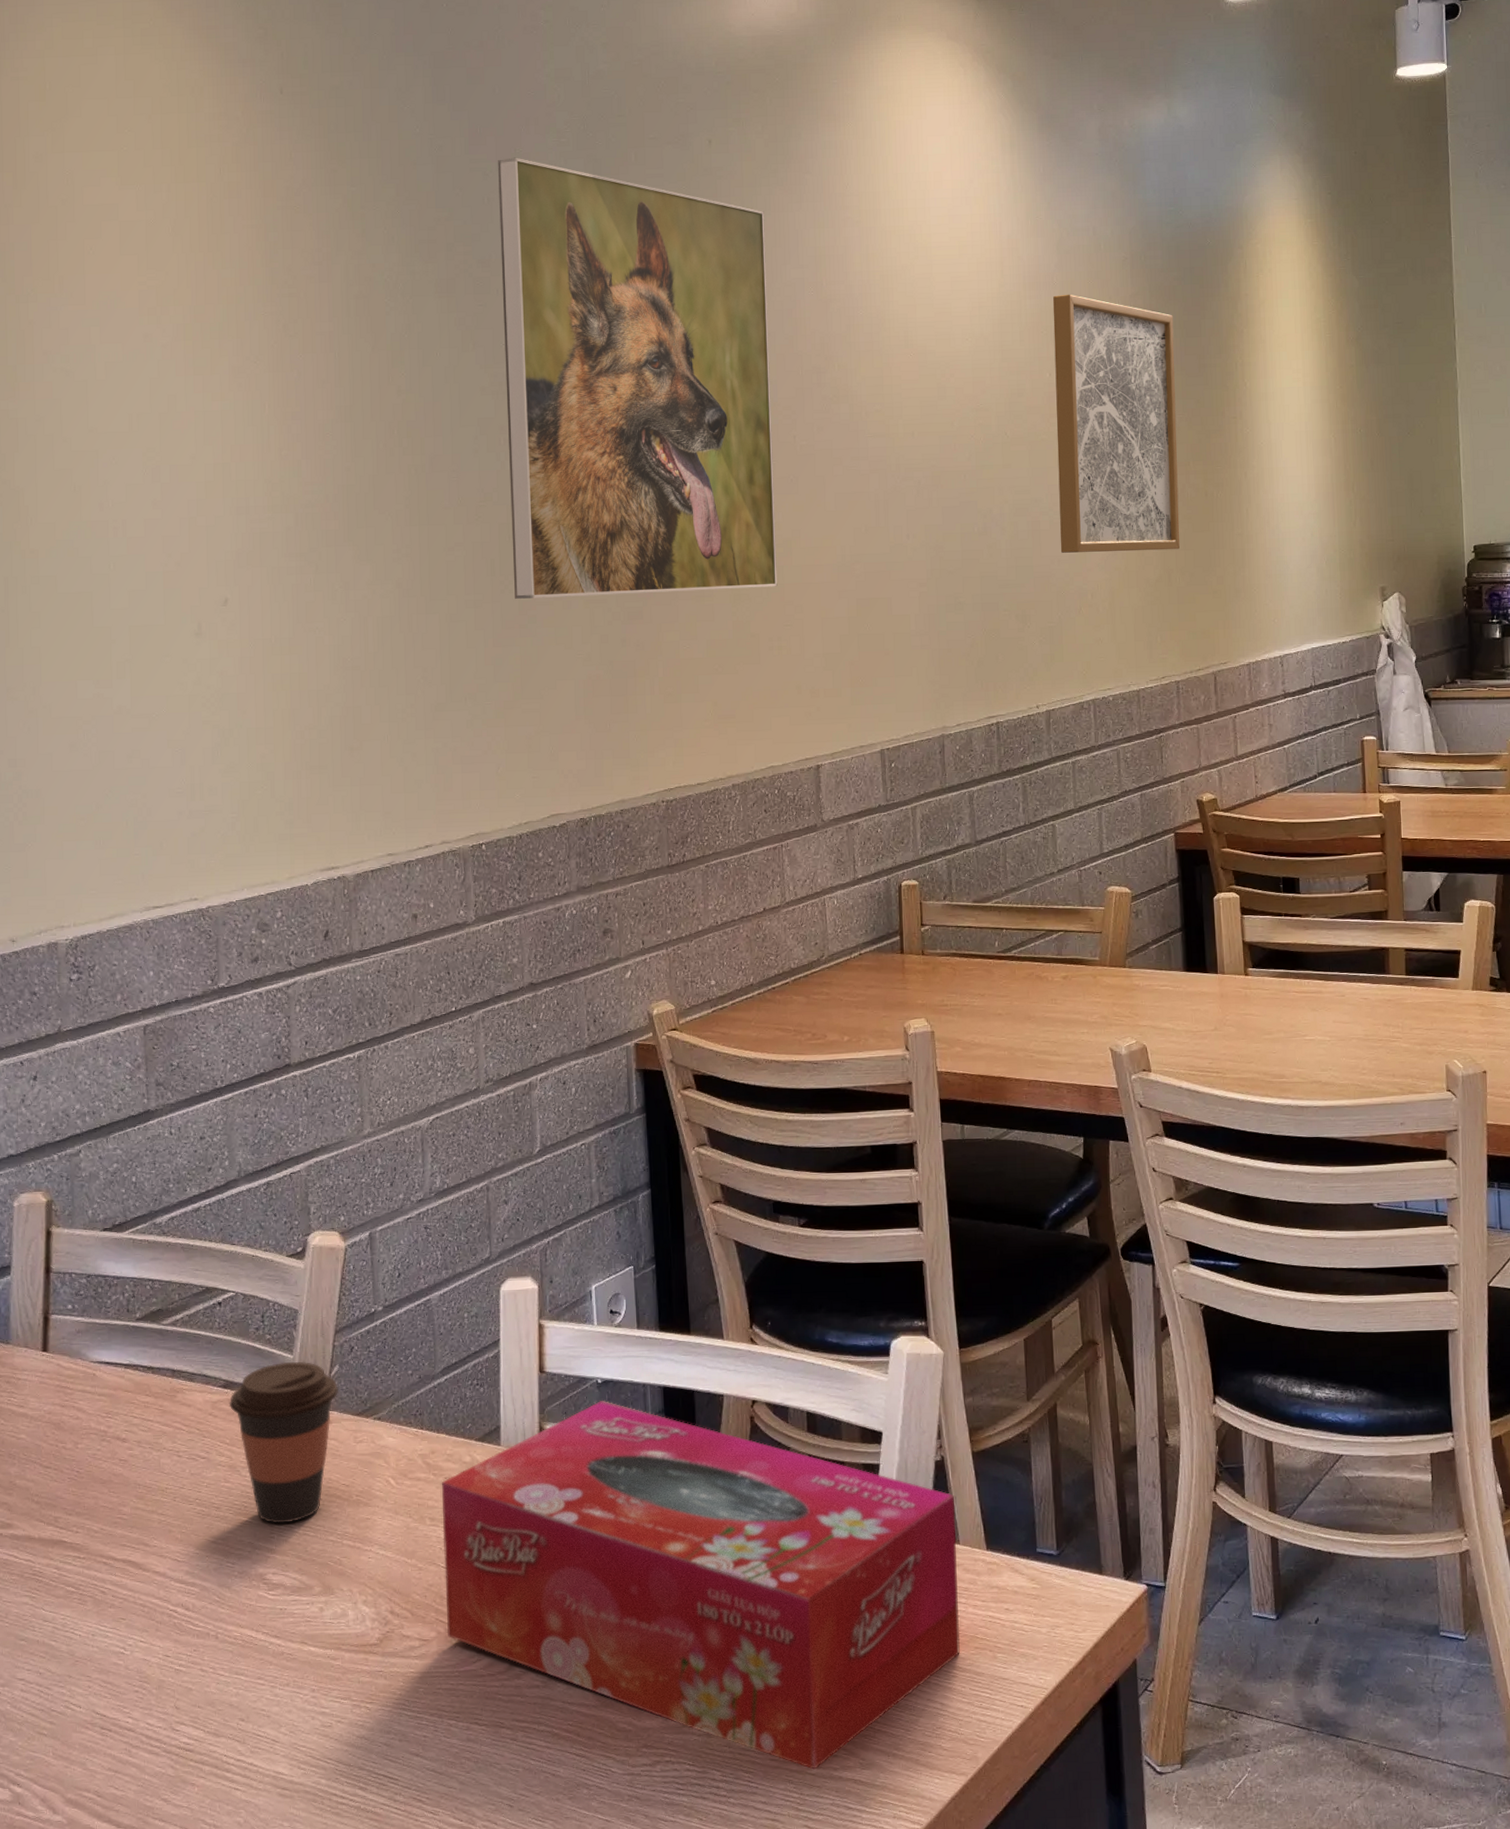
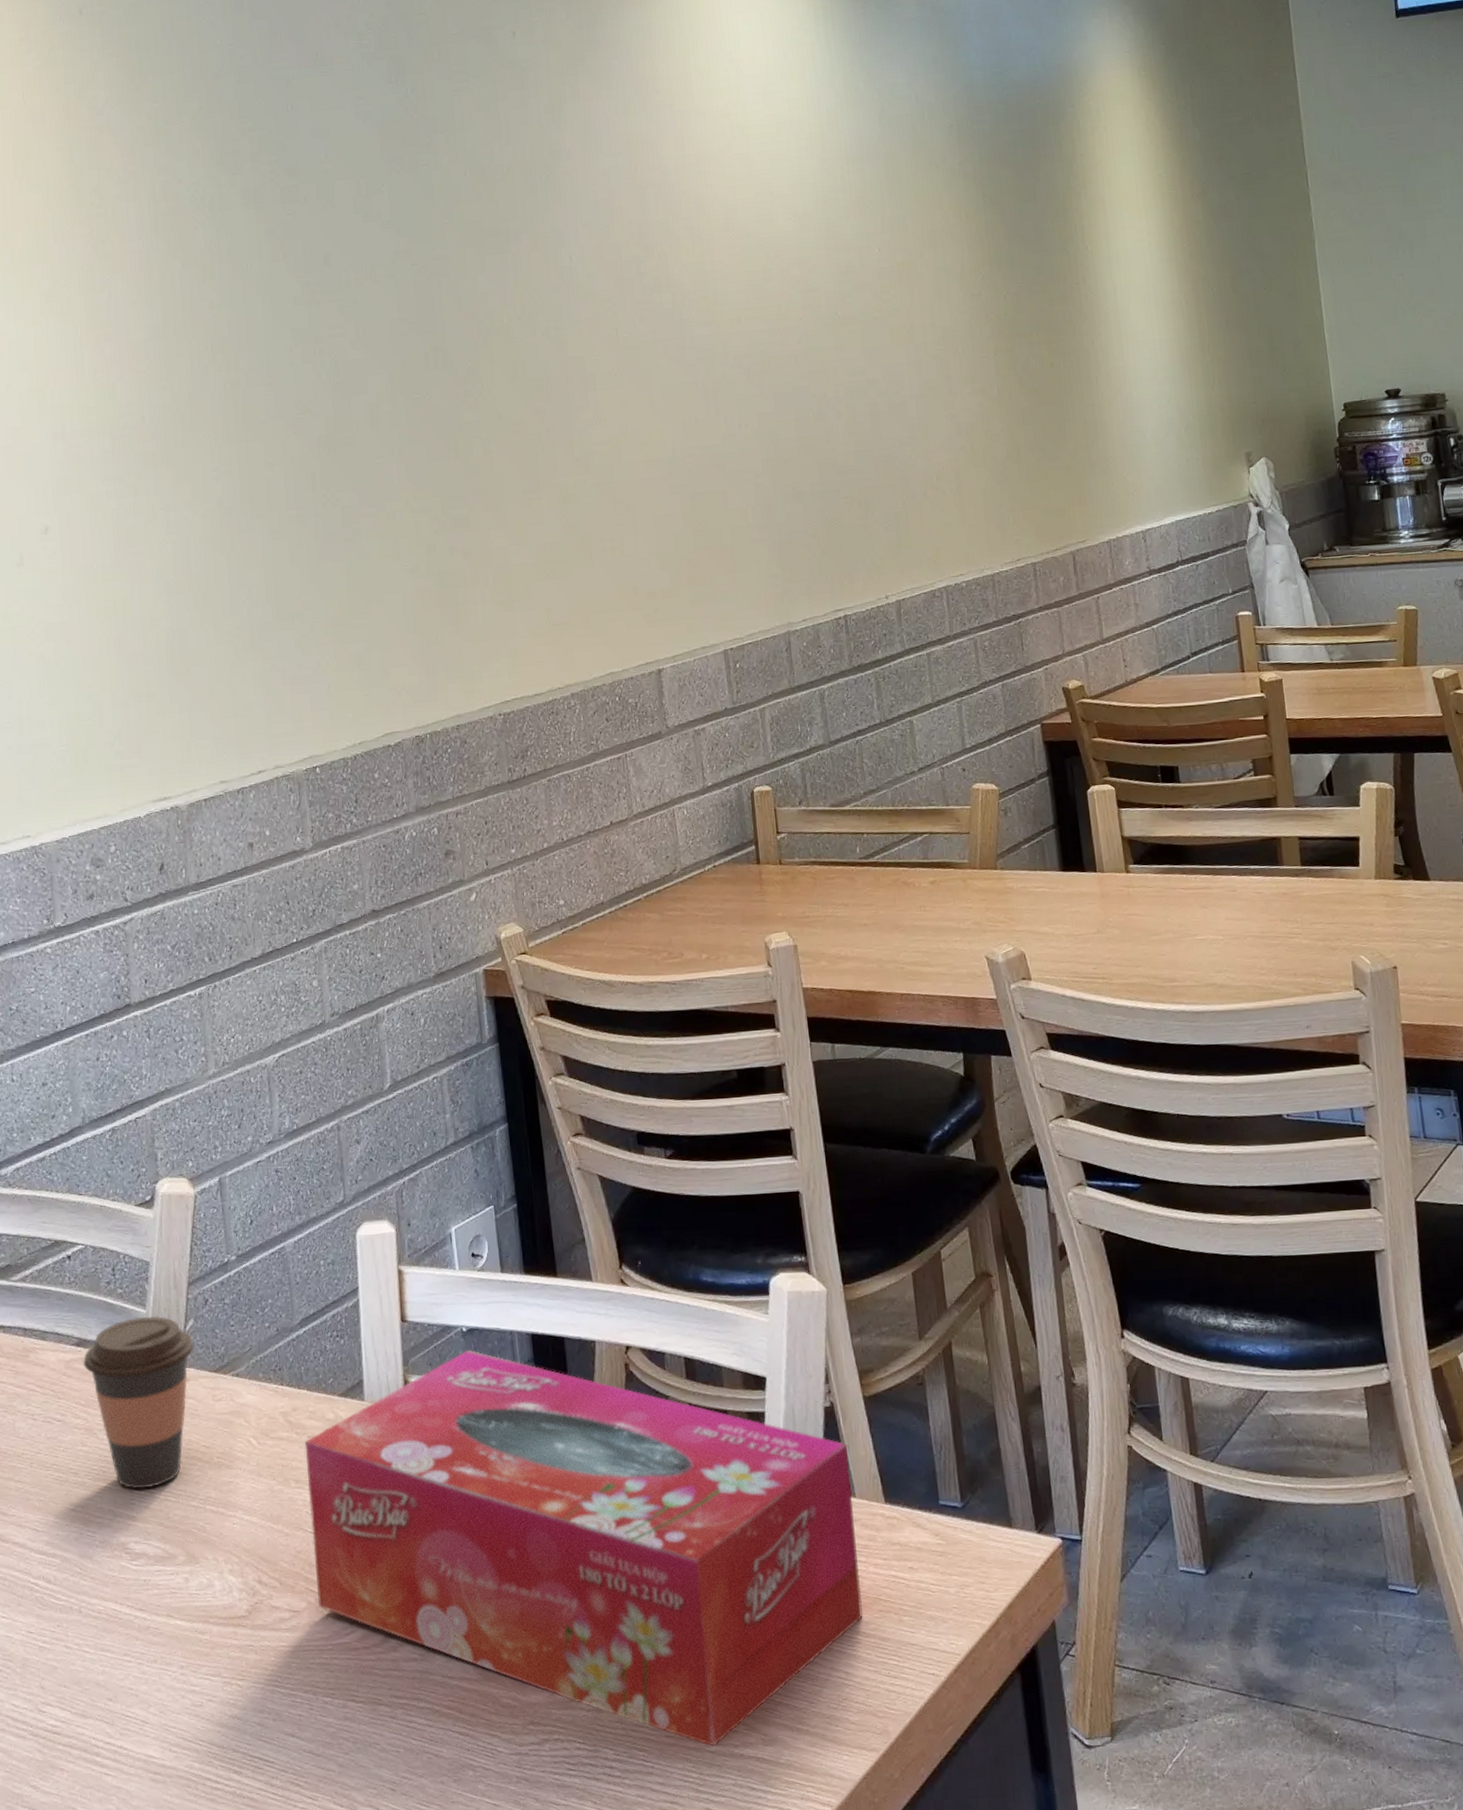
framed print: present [498,157,778,599] -> none [300,62,607,512]
wall art: present [1052,294,1180,553] -> none [877,165,1027,435]

